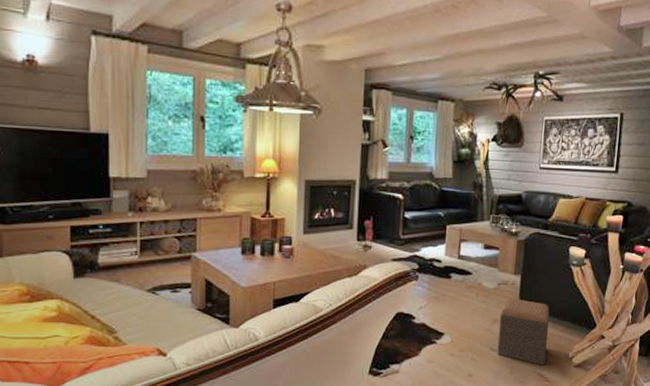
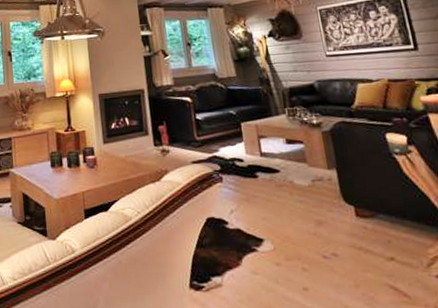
footstool: present [497,298,550,366] -> none [323,195,397,276]

